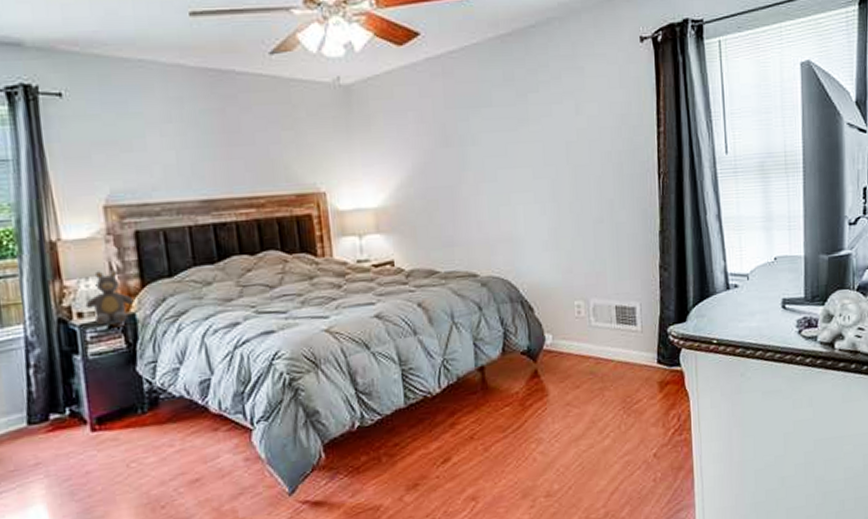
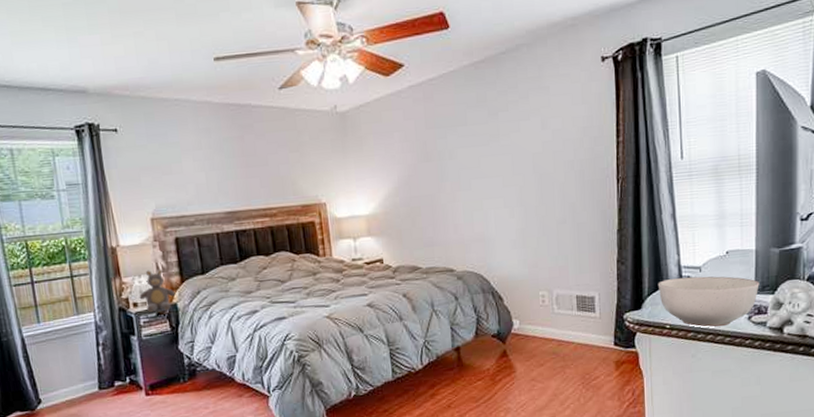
bowl: none [703,284,809,343] -> present [657,276,760,327]

